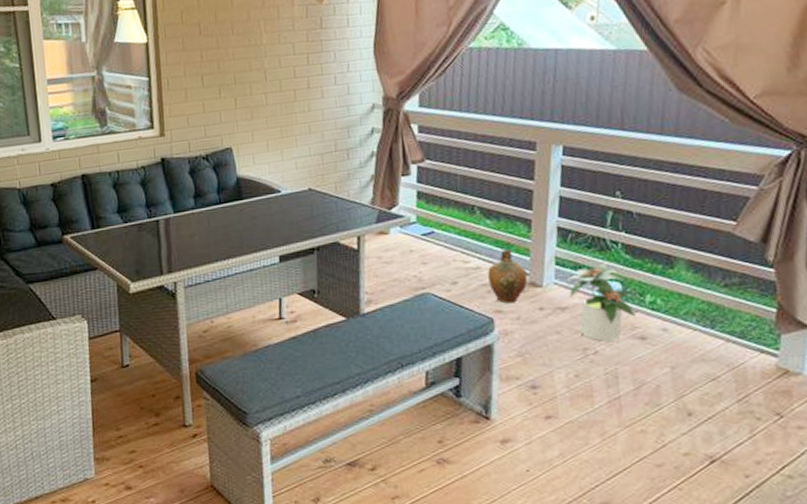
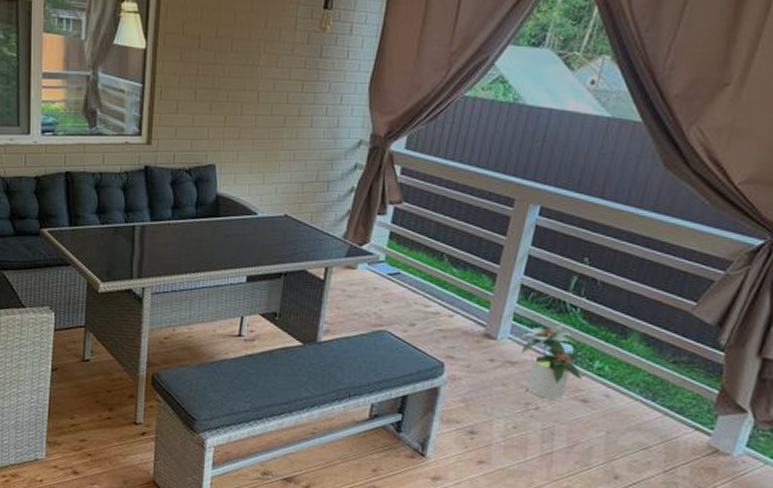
ceramic jug: present [488,248,528,304] -> none [446,298,484,352]

